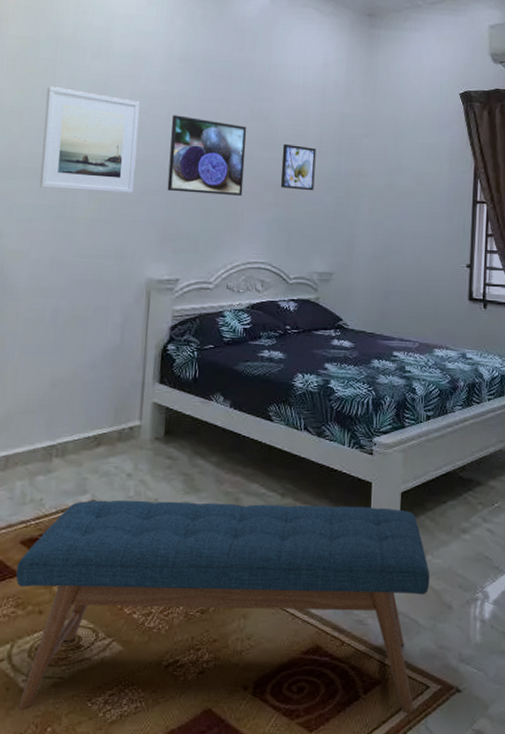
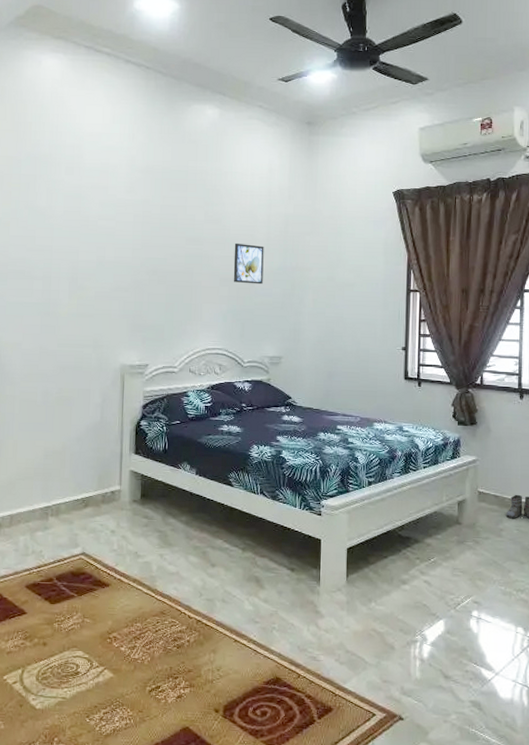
bench: present [15,499,430,714] -> none [23,552,375,737]
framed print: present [39,85,139,194] -> none [27,198,109,291]
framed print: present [167,115,247,196] -> none [135,220,202,290]

